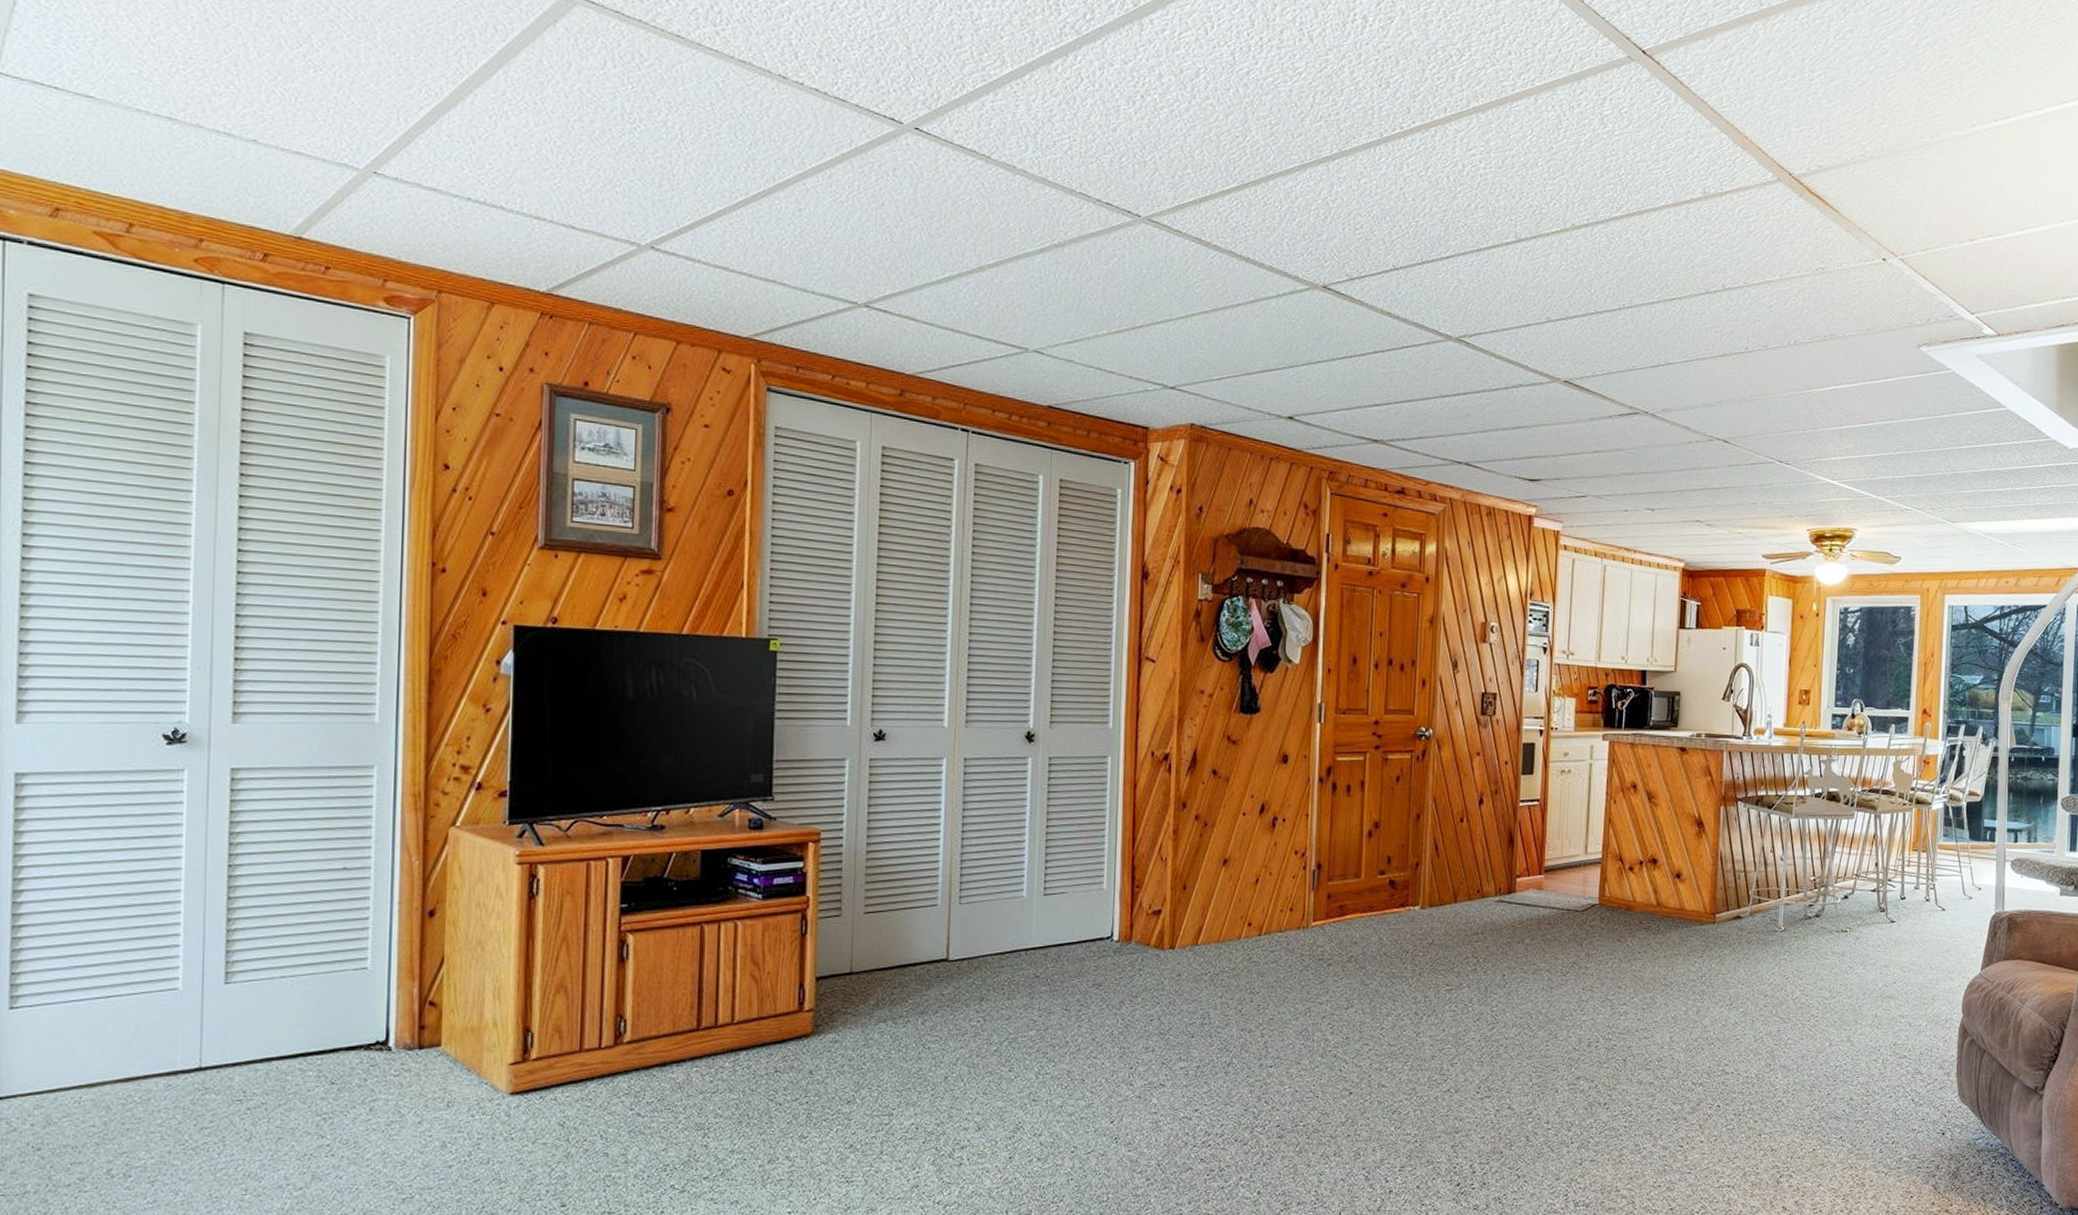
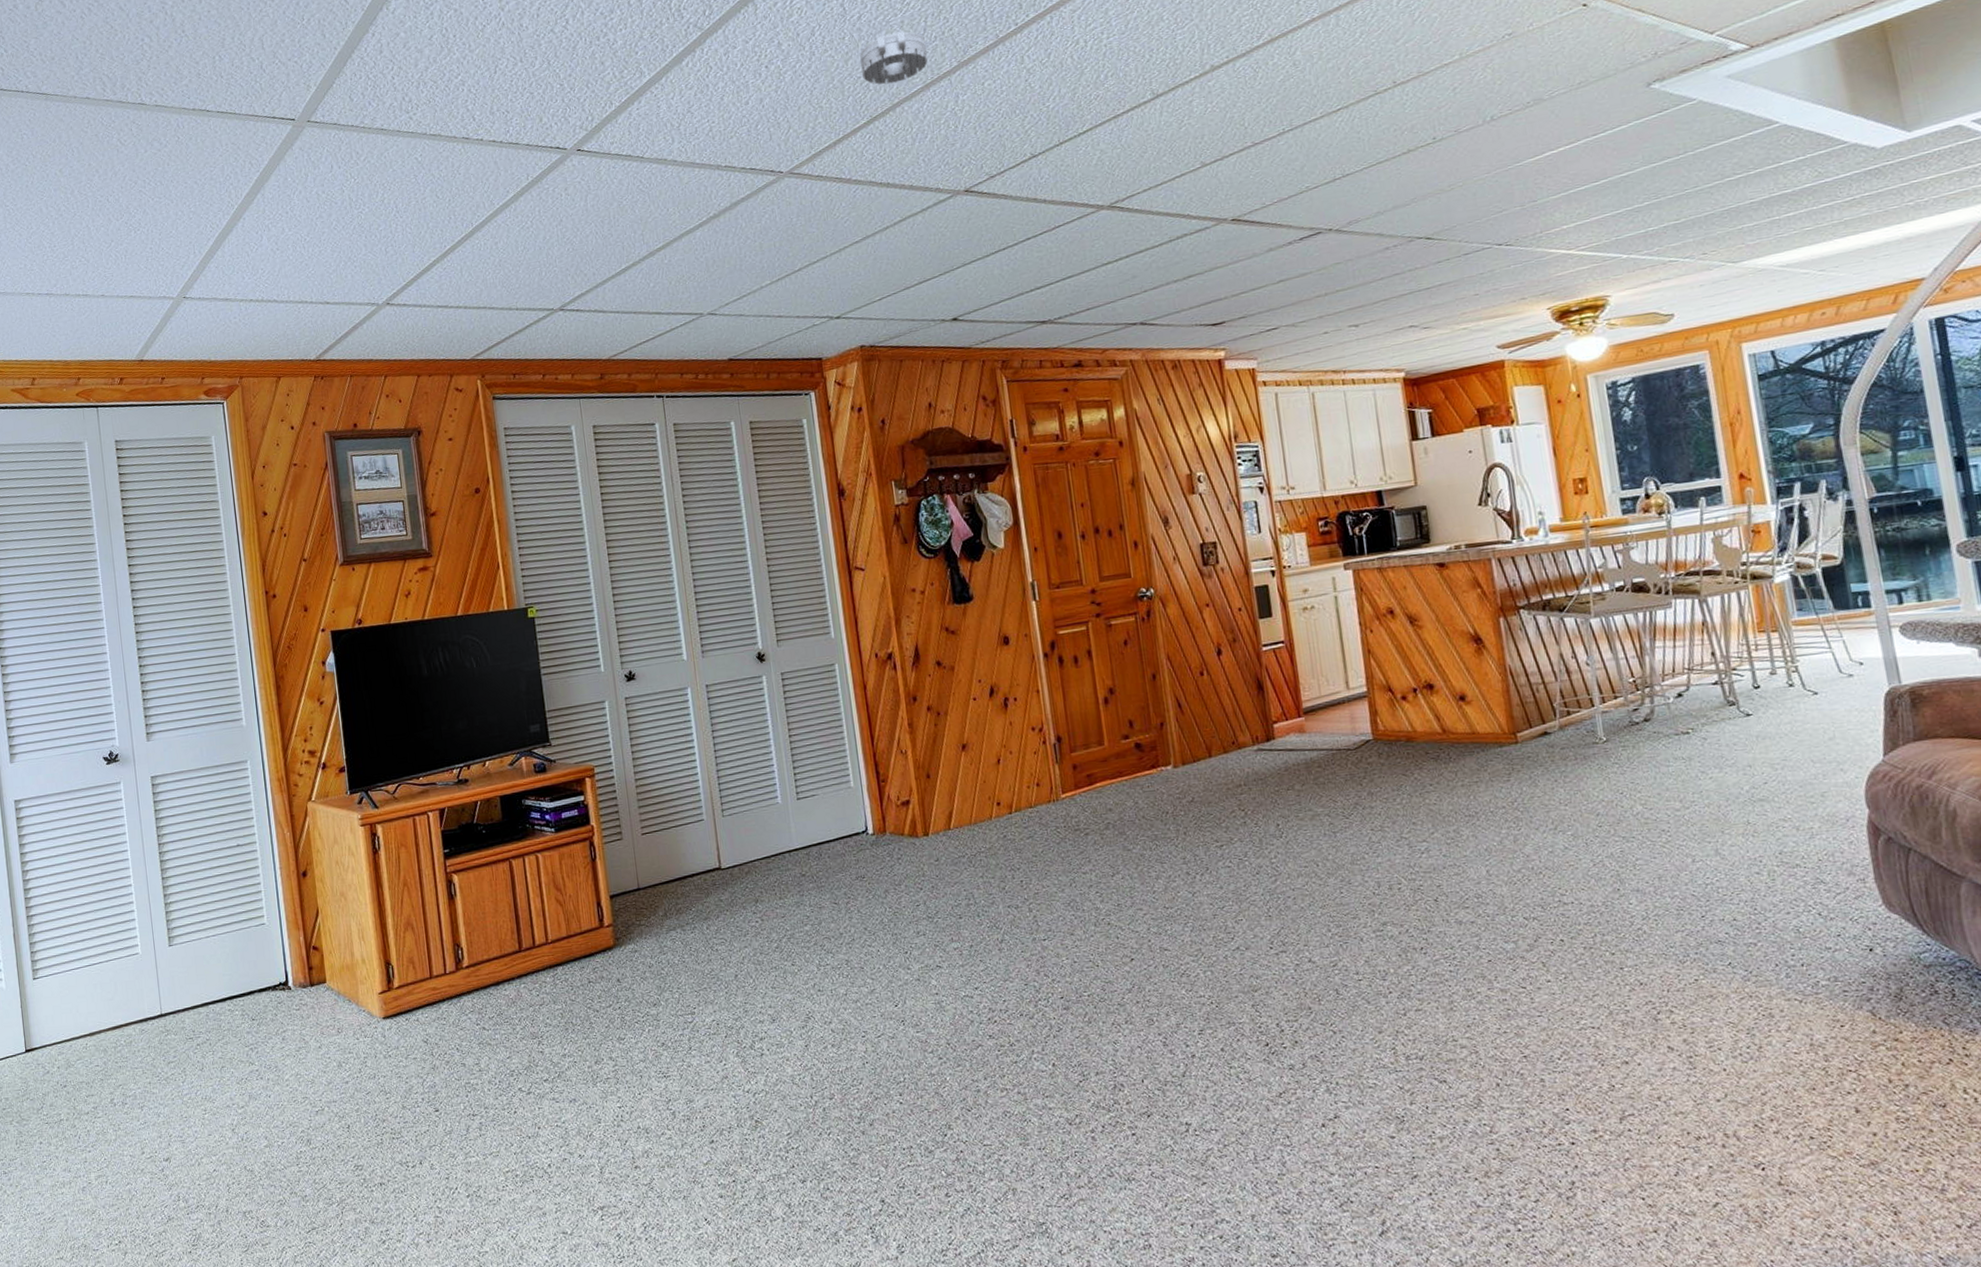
smoke detector: none [1241,99,1310,154] -> present [860,31,928,85]

